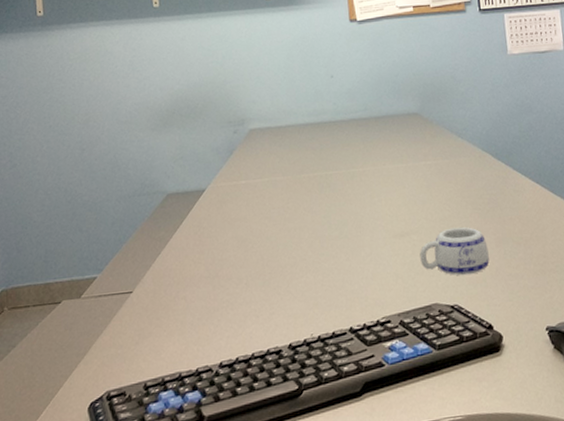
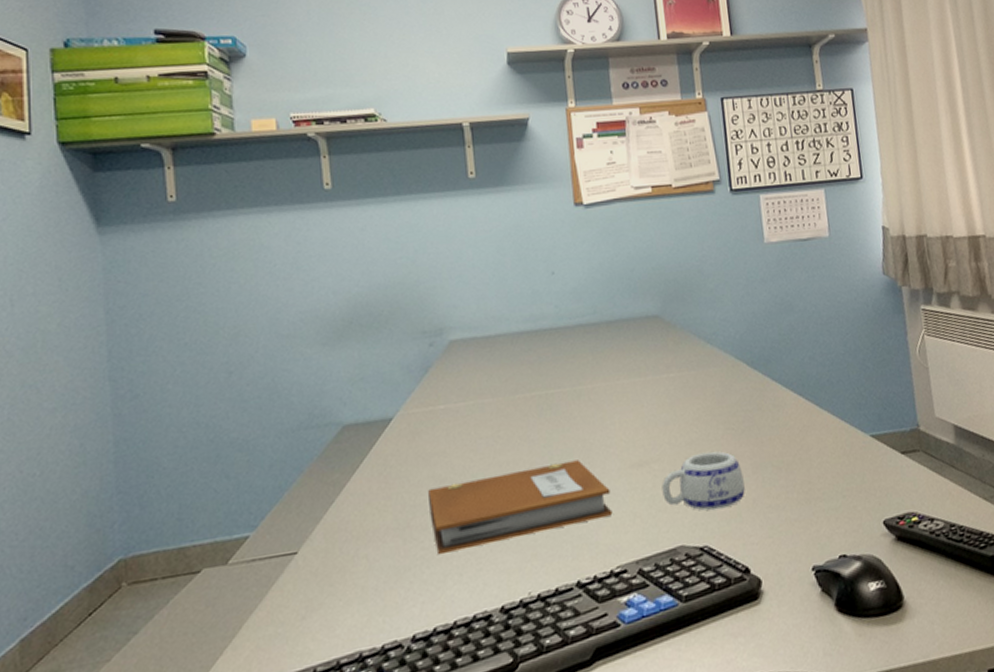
notebook: none [232,229,379,300] -> present [428,460,613,556]

